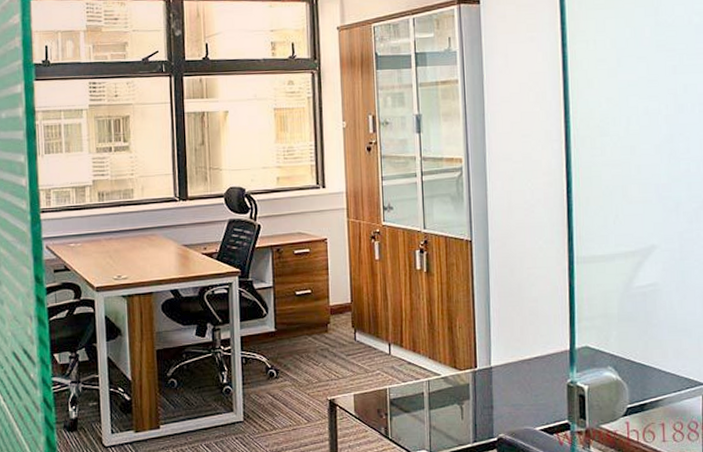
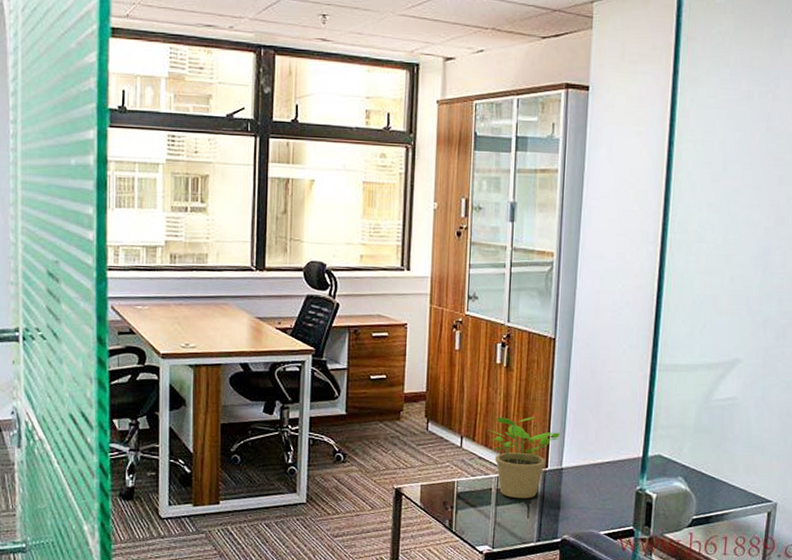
potted plant: none [414,319,486,400] -> present [487,417,560,498]

